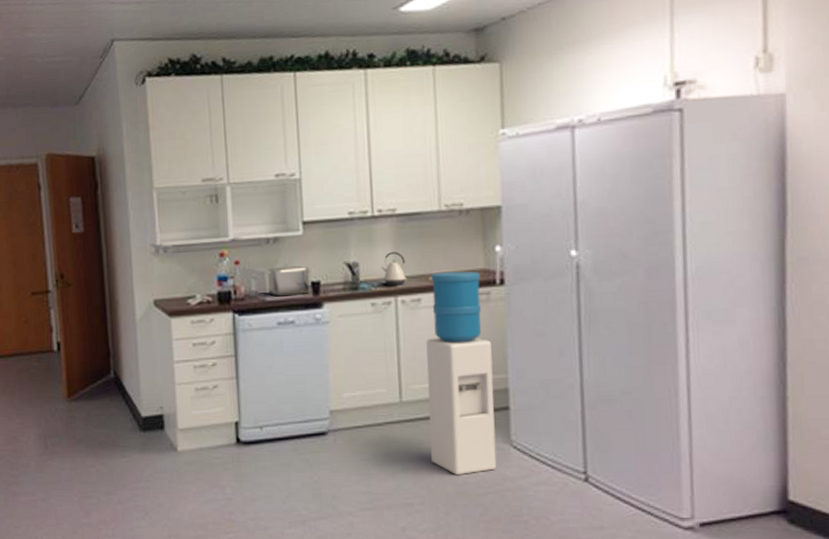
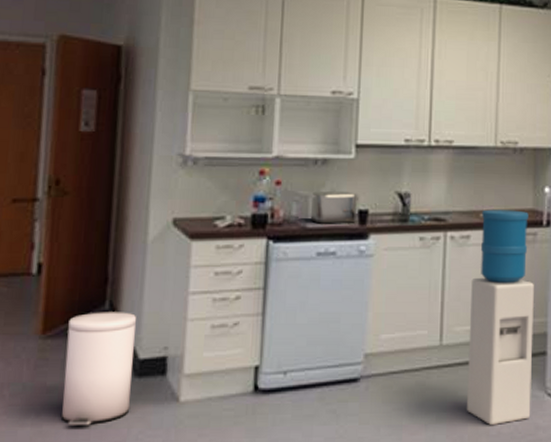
pedal bin: none [85,379,140,469] -> present [62,312,136,425]
kettle: present [381,252,408,286] -> none [433,185,459,221]

